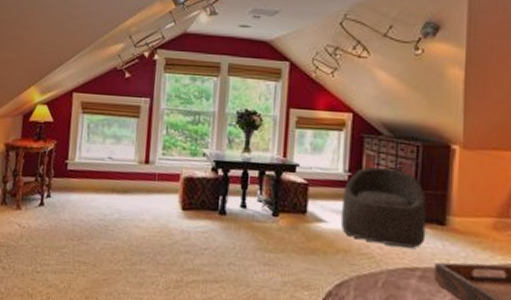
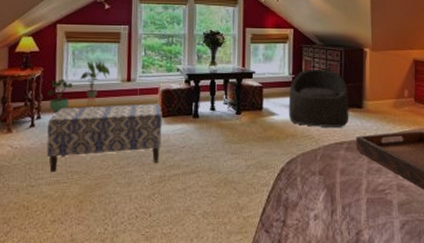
bench: none [54,187,183,264] -> present [46,104,162,173]
potted plant: none [59,154,85,193] -> present [47,78,72,113]
house plant: none [94,137,127,191] -> present [80,61,111,108]

